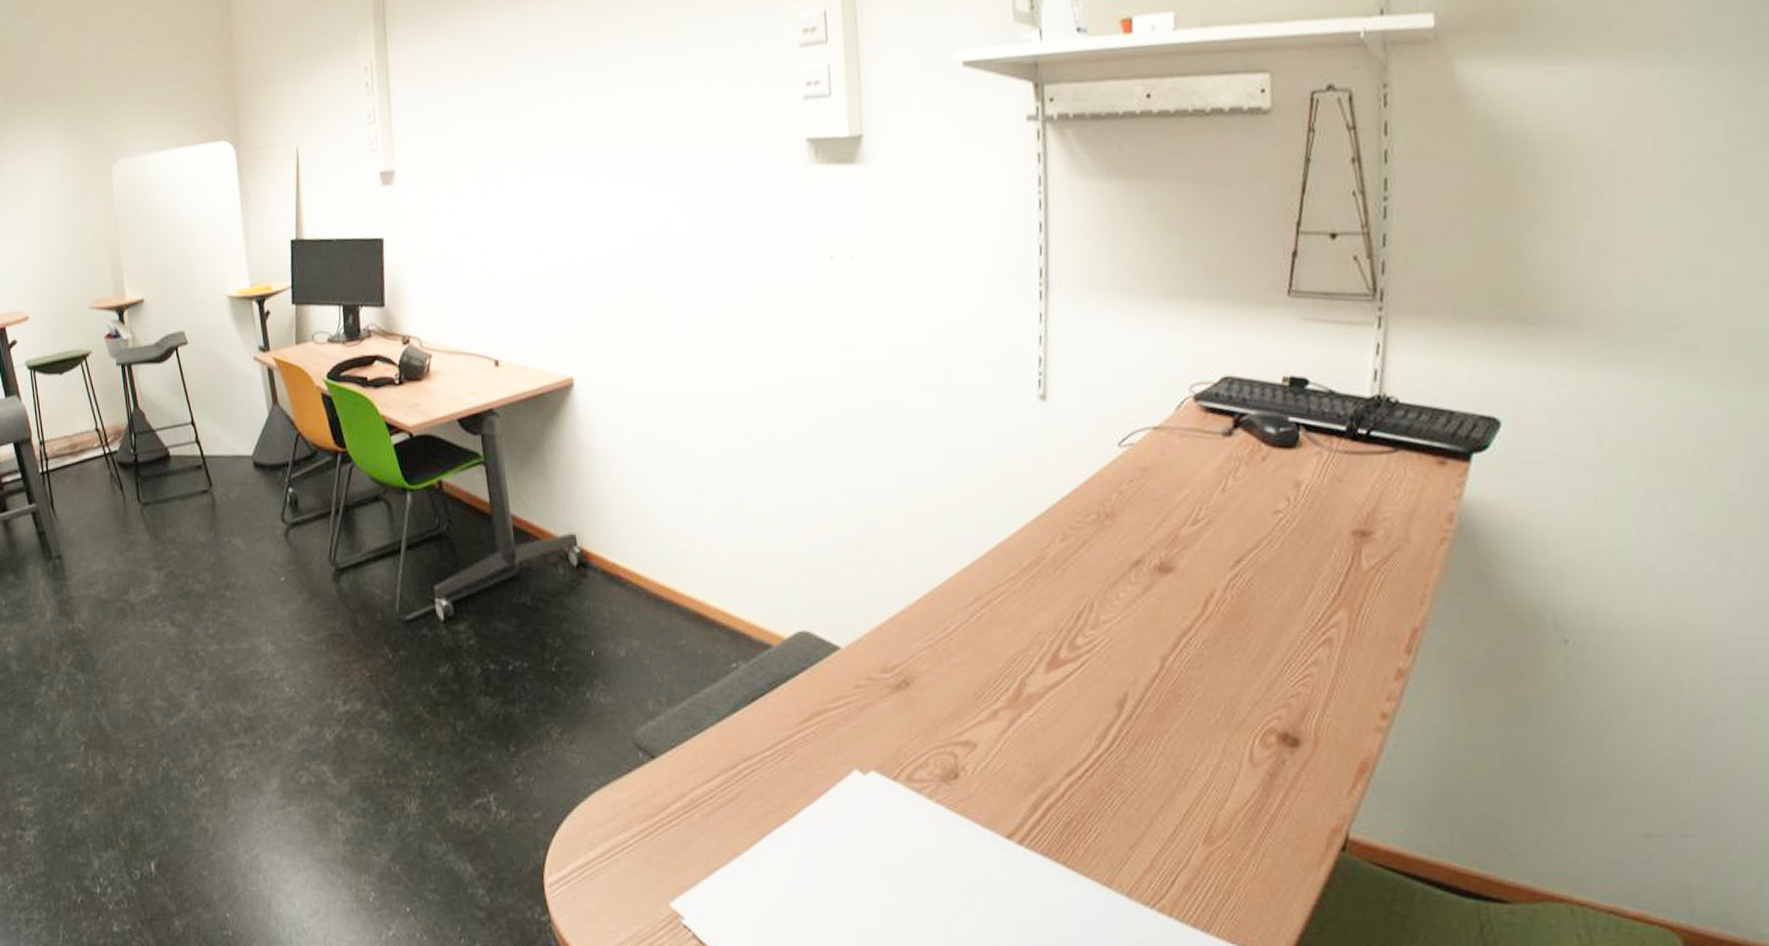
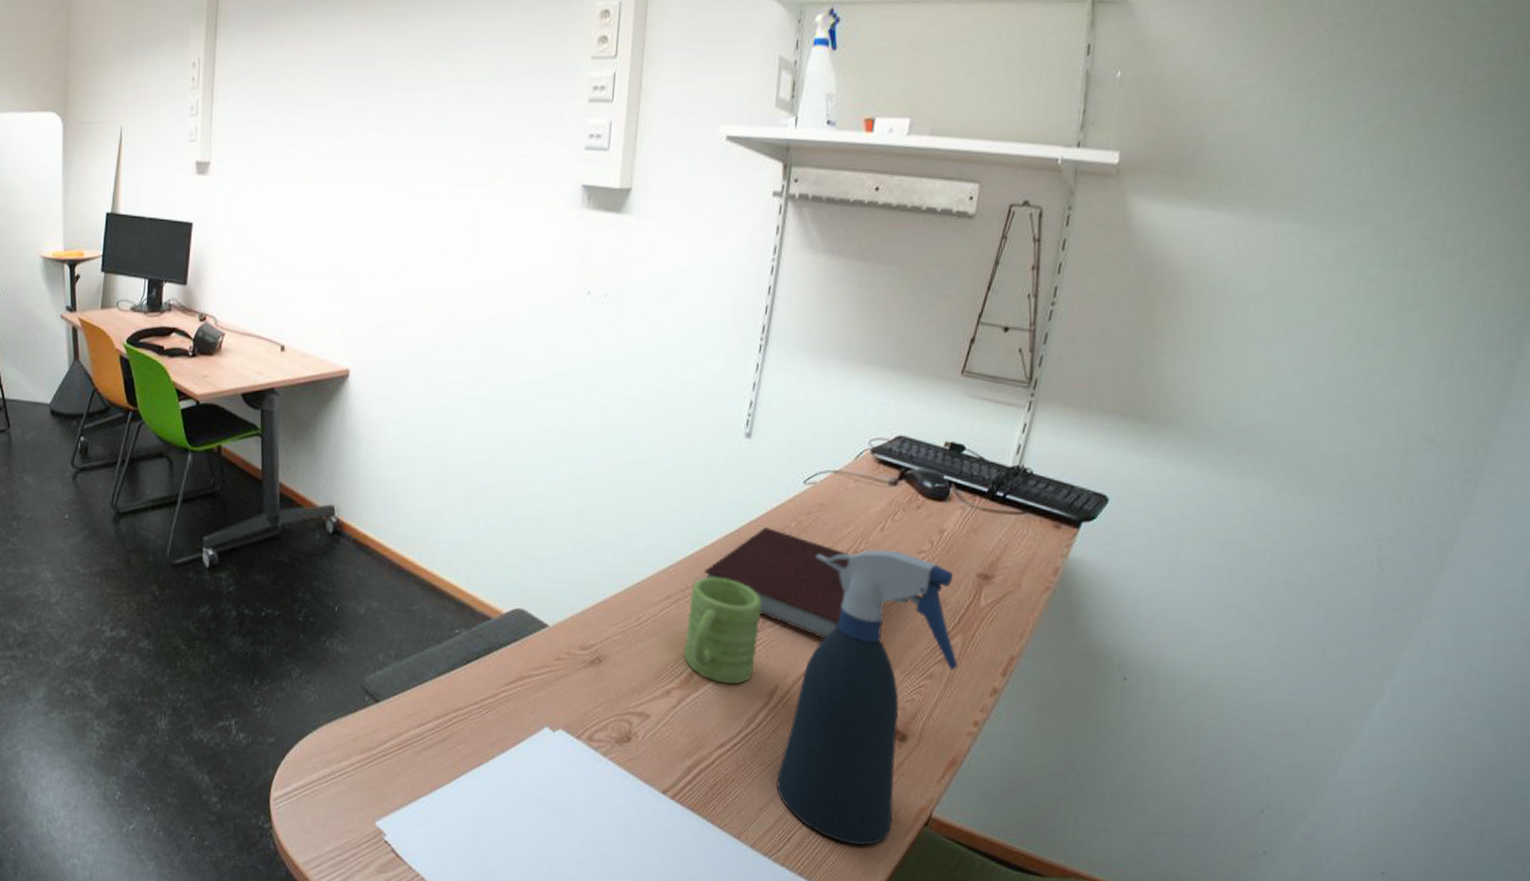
mug: none [1003,568,1095,696] -> present [684,576,763,684]
notebook: none [1015,502,1192,631] -> present [704,526,850,640]
spray bottle: none [1145,514,1348,883] -> present [776,549,958,846]

